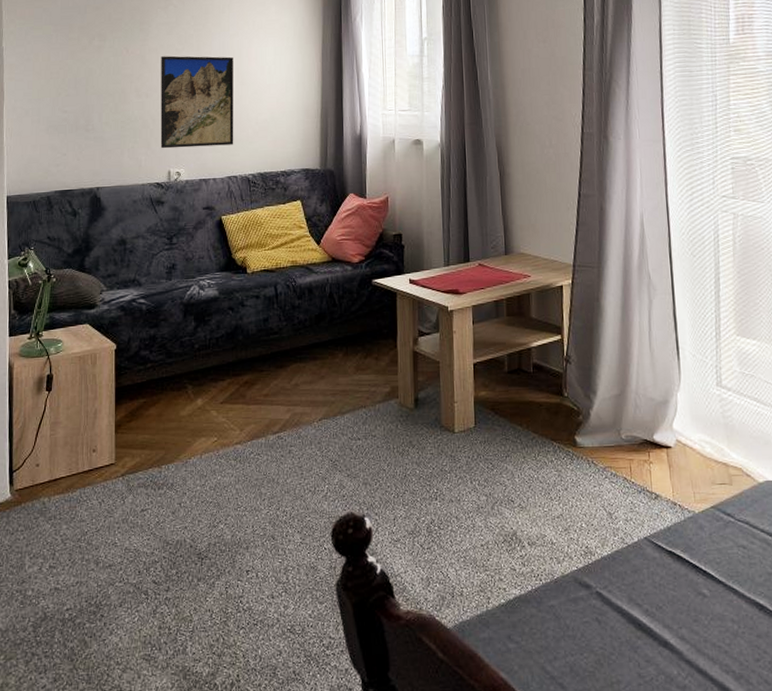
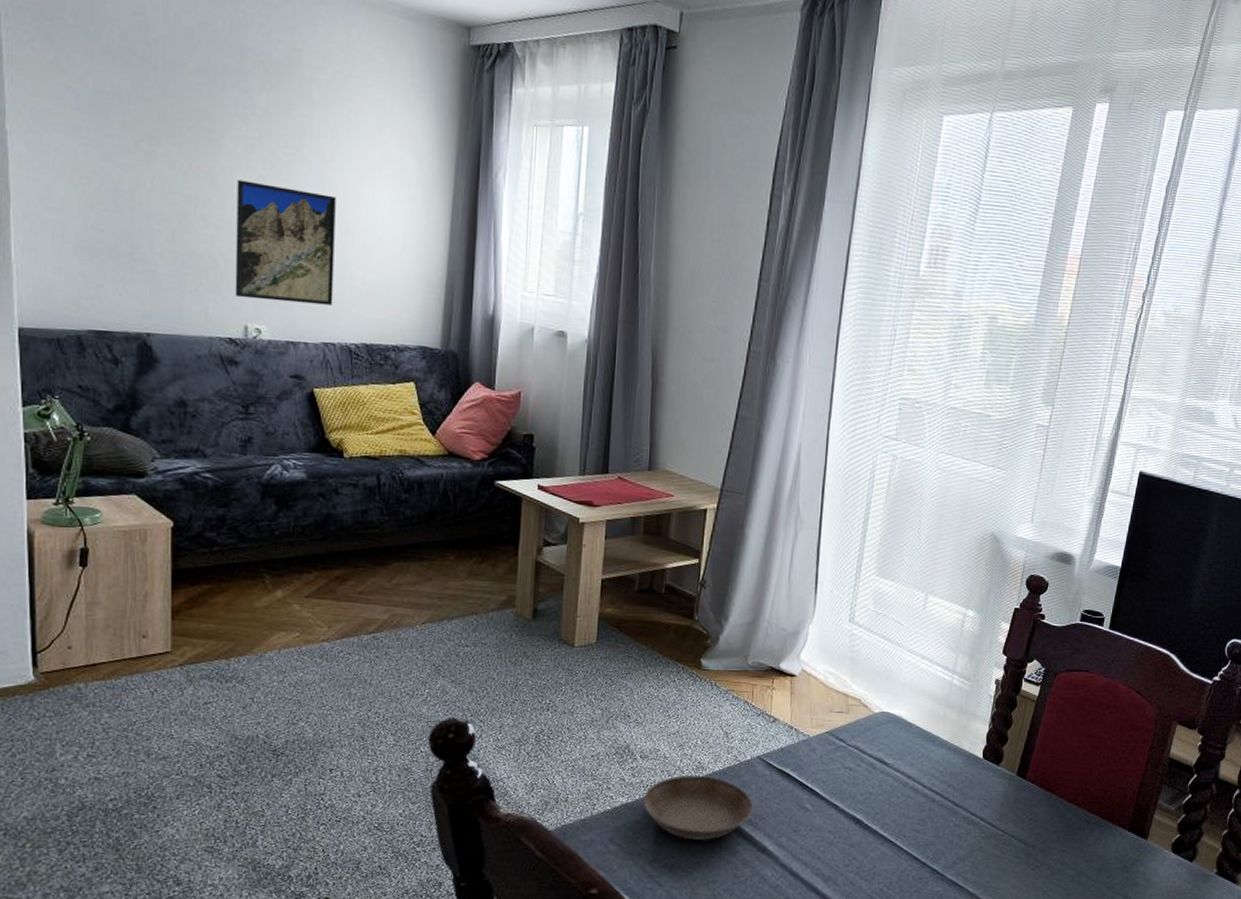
saucer: none [535,561,649,636] -> present [643,774,754,841]

